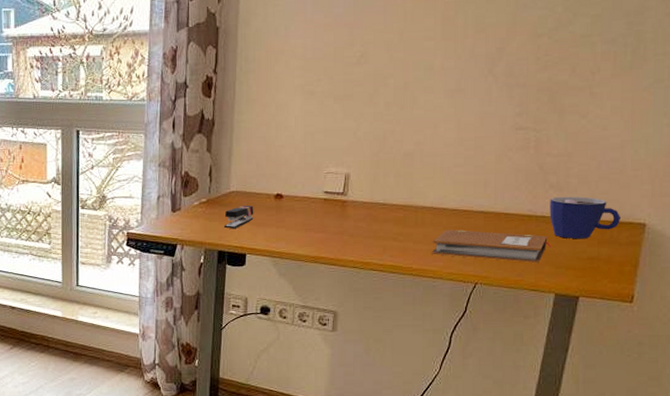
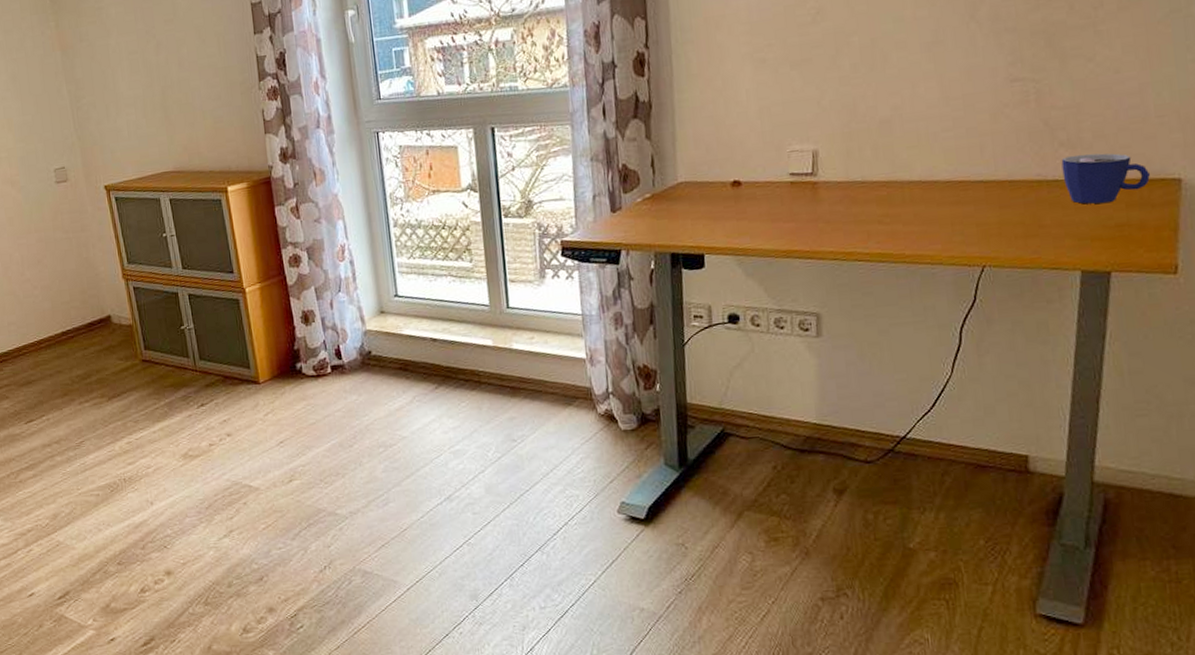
stapler: present [223,205,254,229] -> none [674,197,710,227]
notebook: present [432,229,552,264] -> none [926,203,1070,237]

